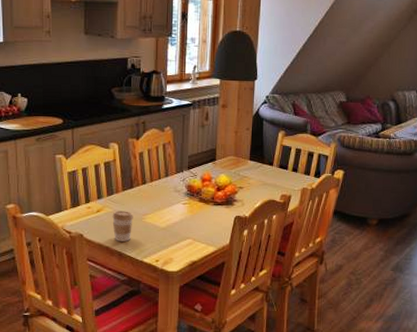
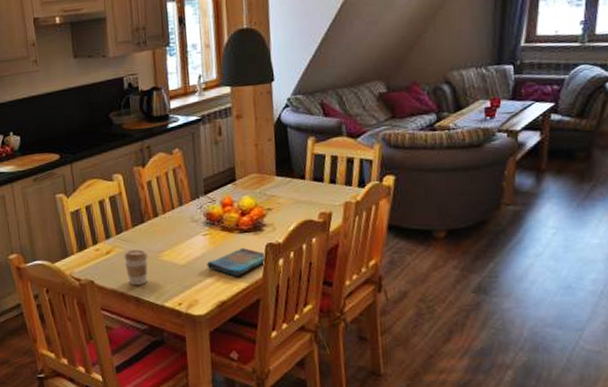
dish towel: none [183,217,234,241] -> present [206,247,267,276]

